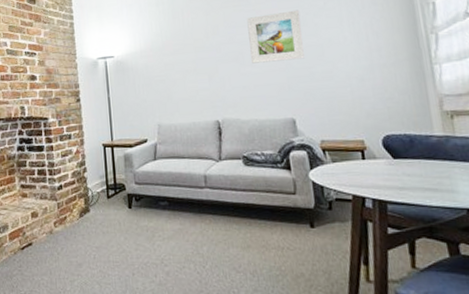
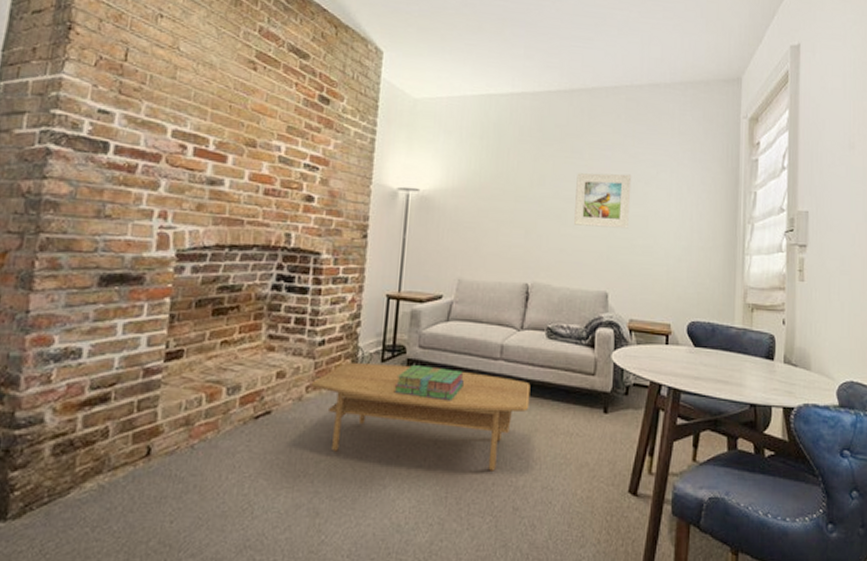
coffee table: none [57,199,239,284] -> present [311,363,531,471]
stack of books: none [120,198,178,226] -> present [393,365,464,401]

